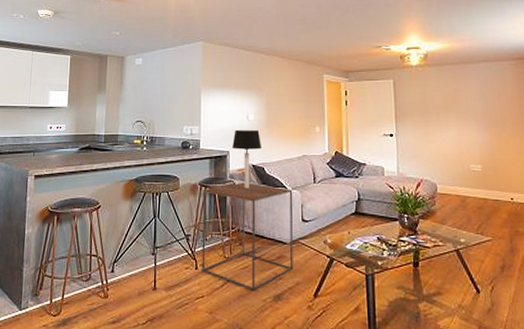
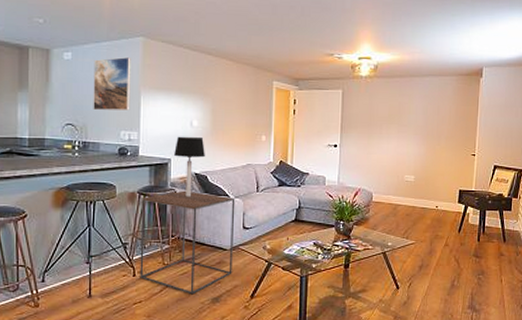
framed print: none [160,60,193,108] -> present [93,57,131,111]

